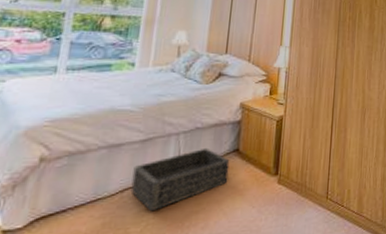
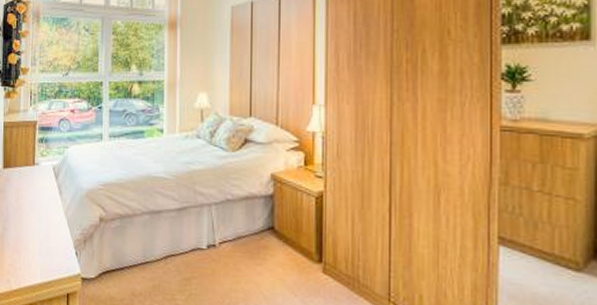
basket: present [130,147,230,212] -> none [173,222,265,282]

